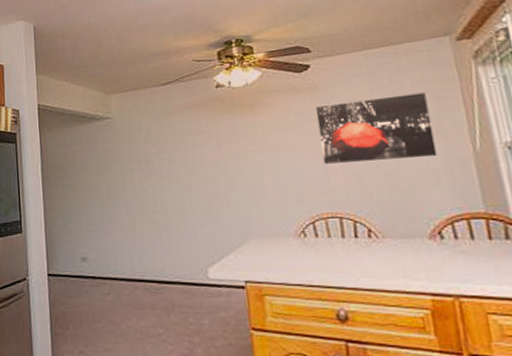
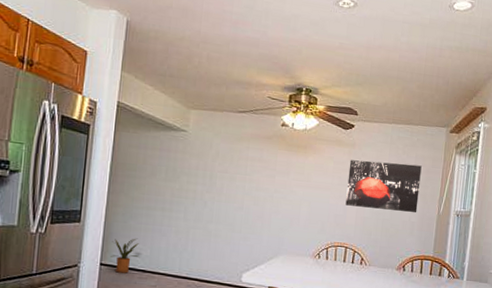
house plant: none [55,242,86,283] -> present [110,238,139,273]

